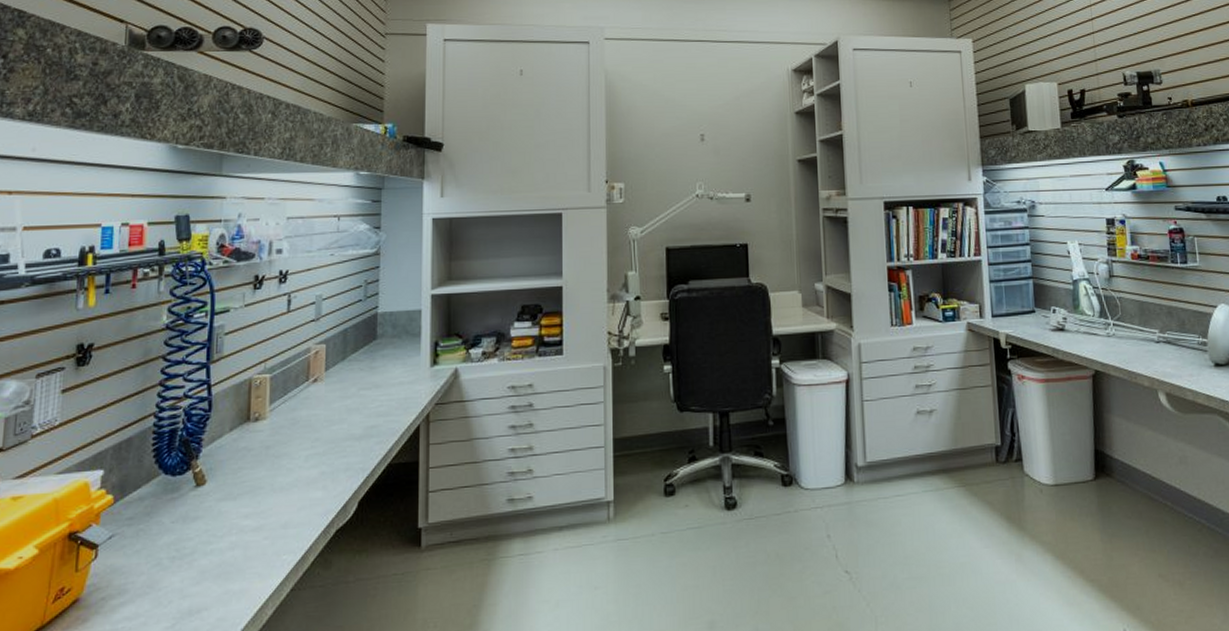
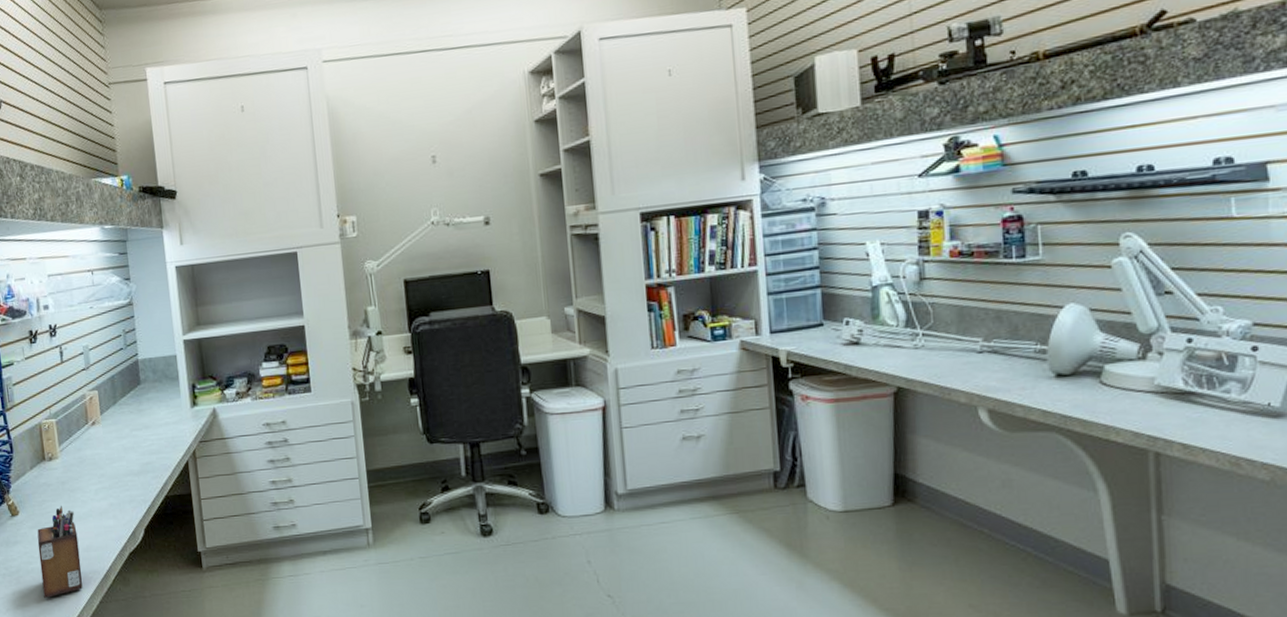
desk organizer: none [221,473,277,586] -> present [37,505,83,598]

